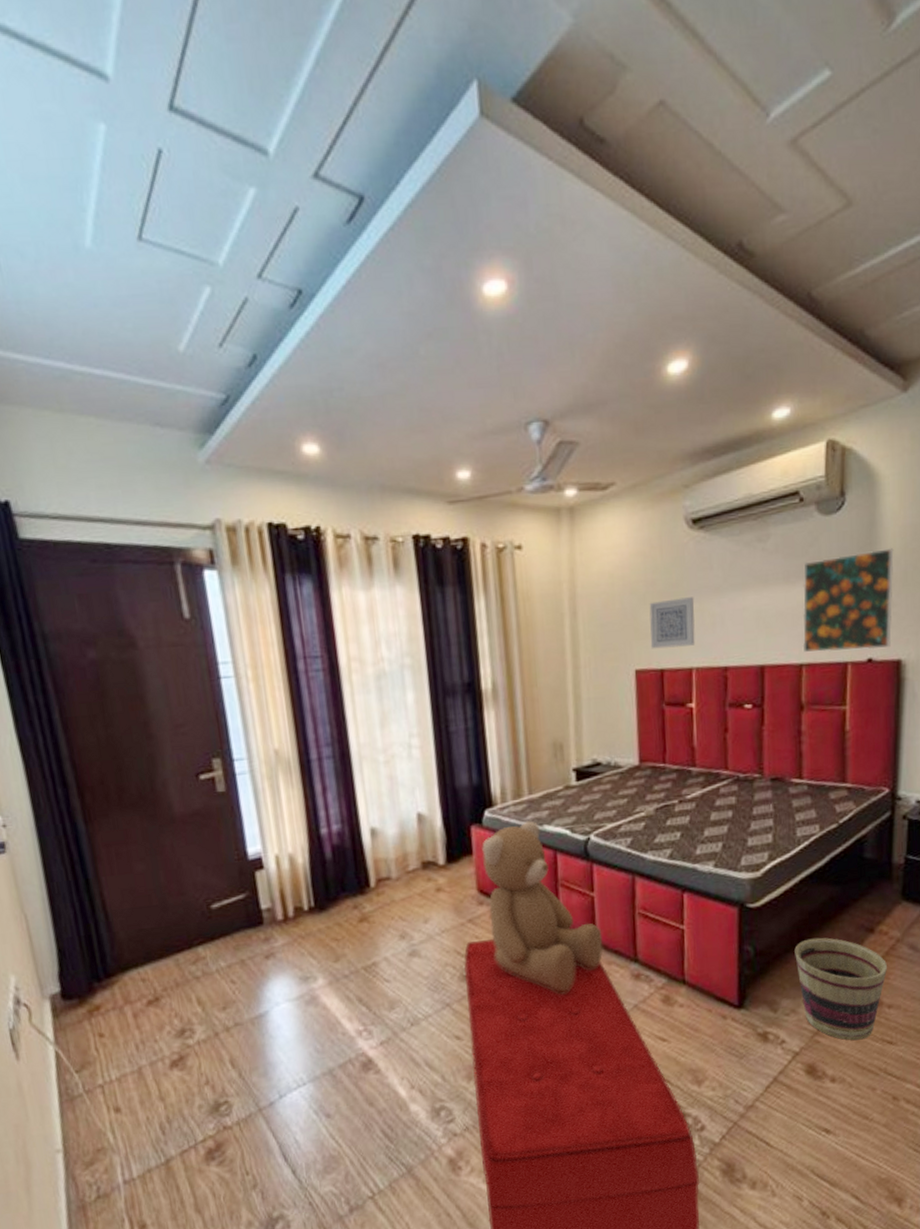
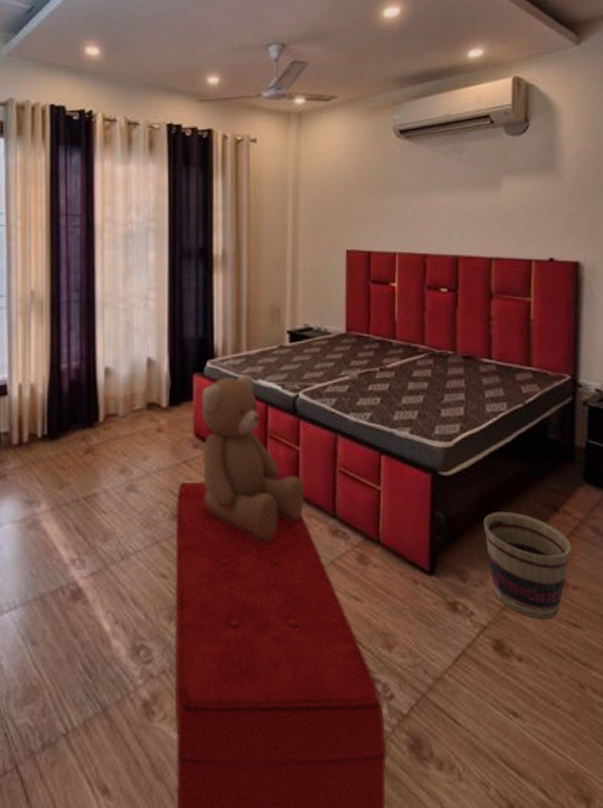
wall art: present [649,597,695,649] -> none [360,193,400,234]
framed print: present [802,548,894,653] -> none [492,167,571,251]

